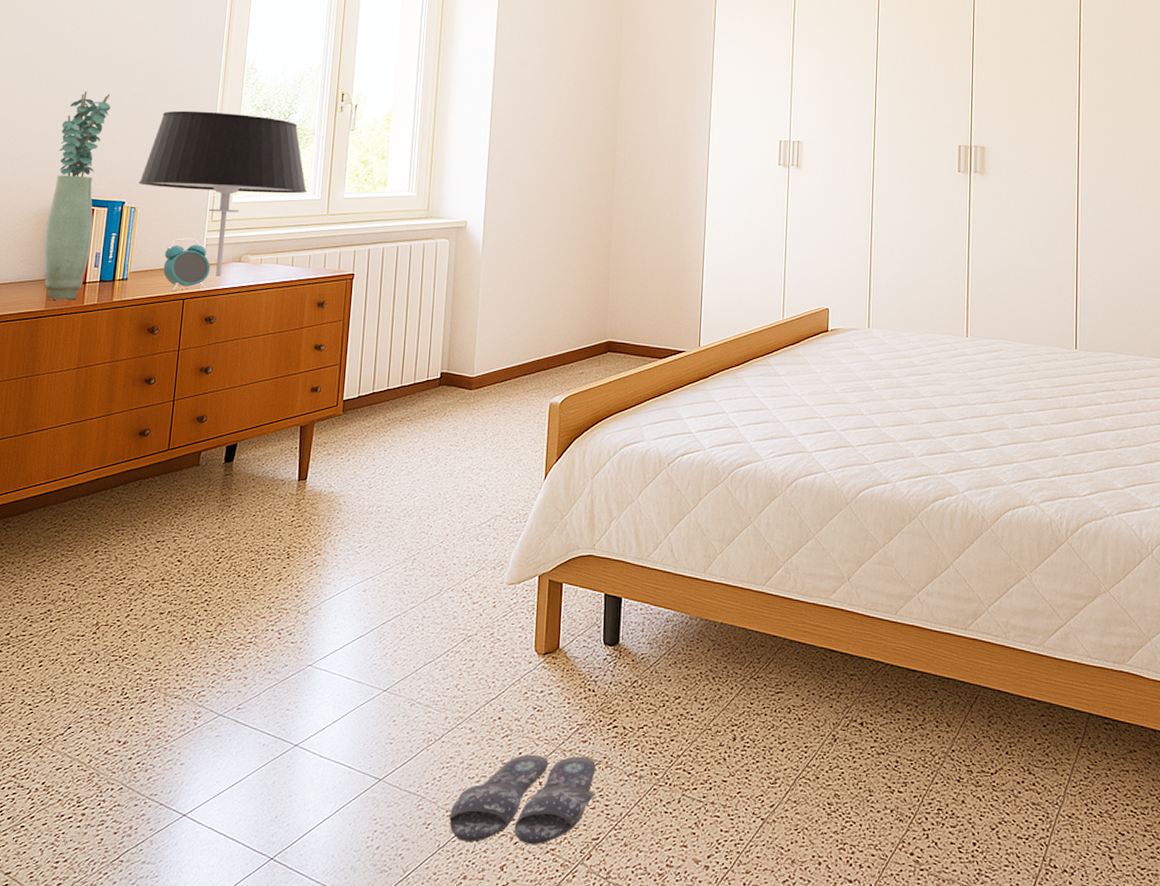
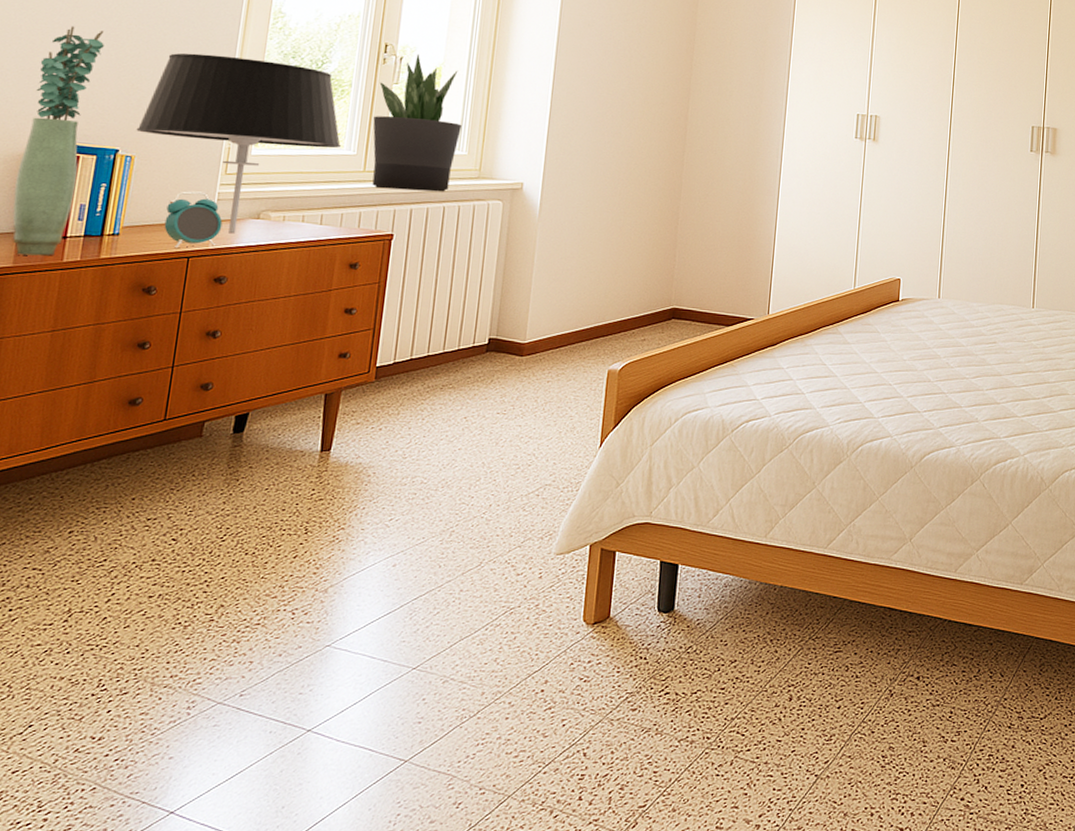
planter: none [334,101,411,232] -> present [372,54,462,192]
slippers: present [449,754,596,844] -> none [483,724,645,818]

